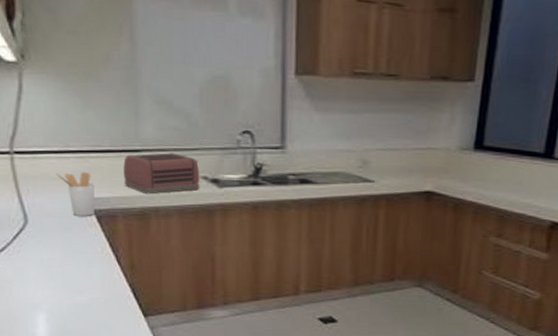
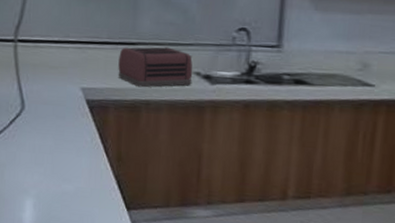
utensil holder: present [56,171,95,216] -> none [55,61,90,106]

